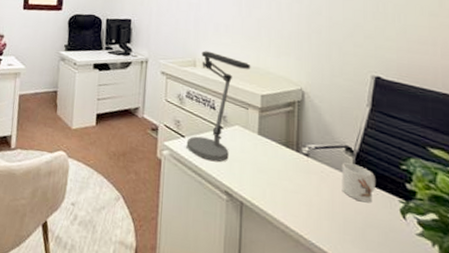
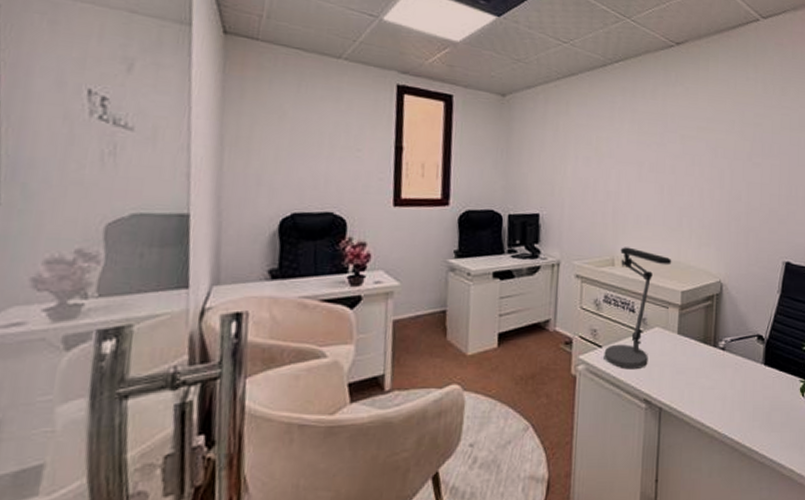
mug: present [341,162,375,203] -> none [753,351,781,387]

